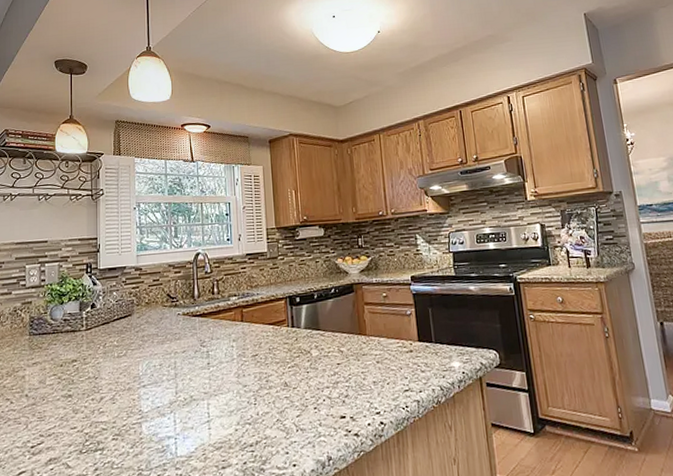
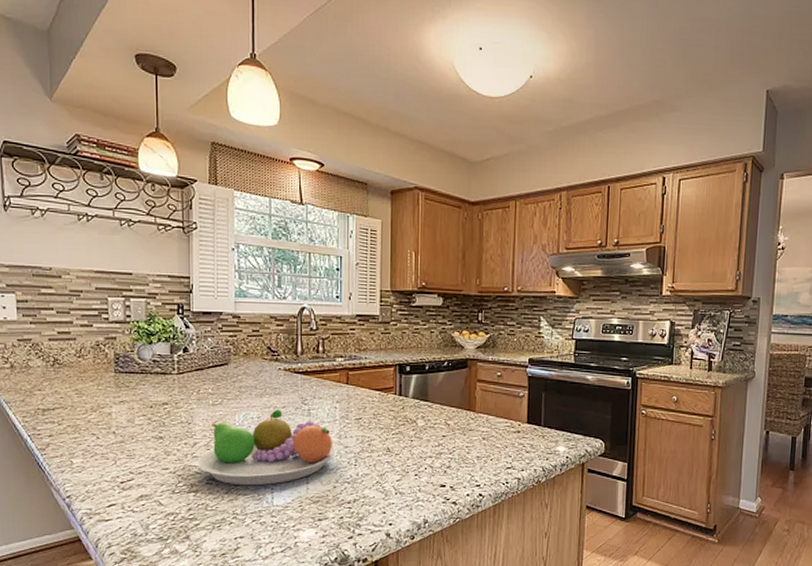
fruit bowl: none [103,354,236,438] -> present [197,409,336,486]

